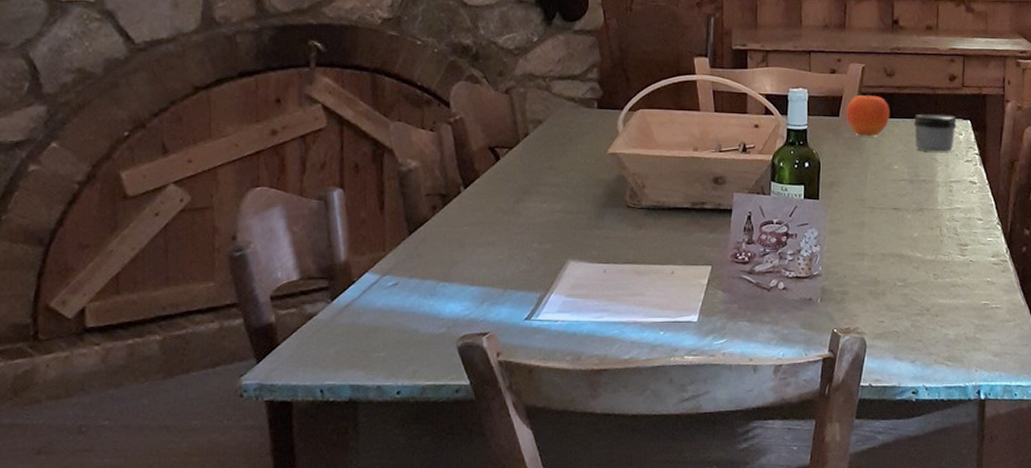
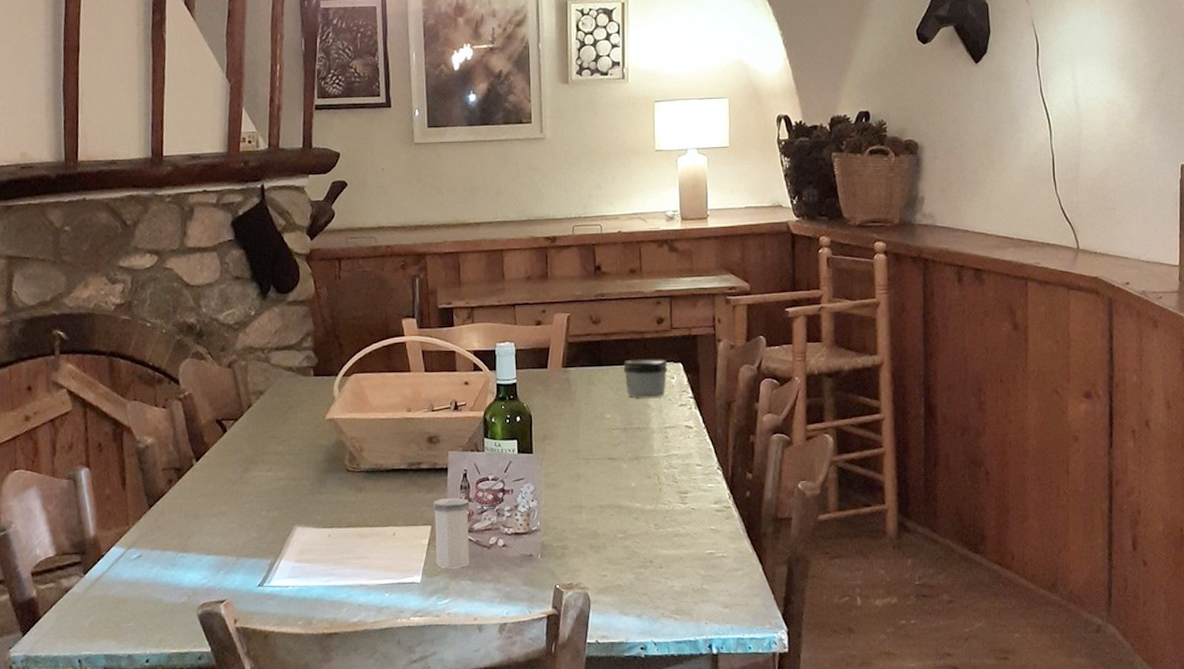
salt shaker: none [714,240,752,309] -> present [433,498,470,569]
fruit: present [846,93,890,137] -> none [555,342,599,387]

